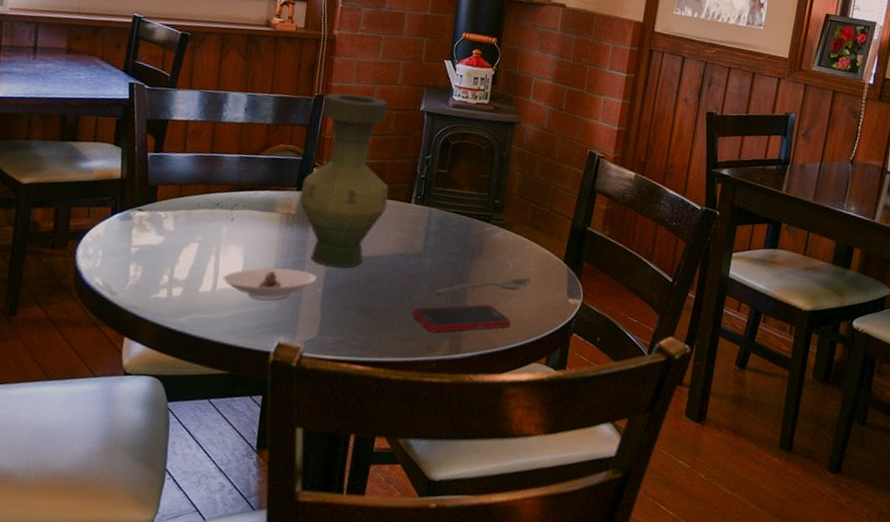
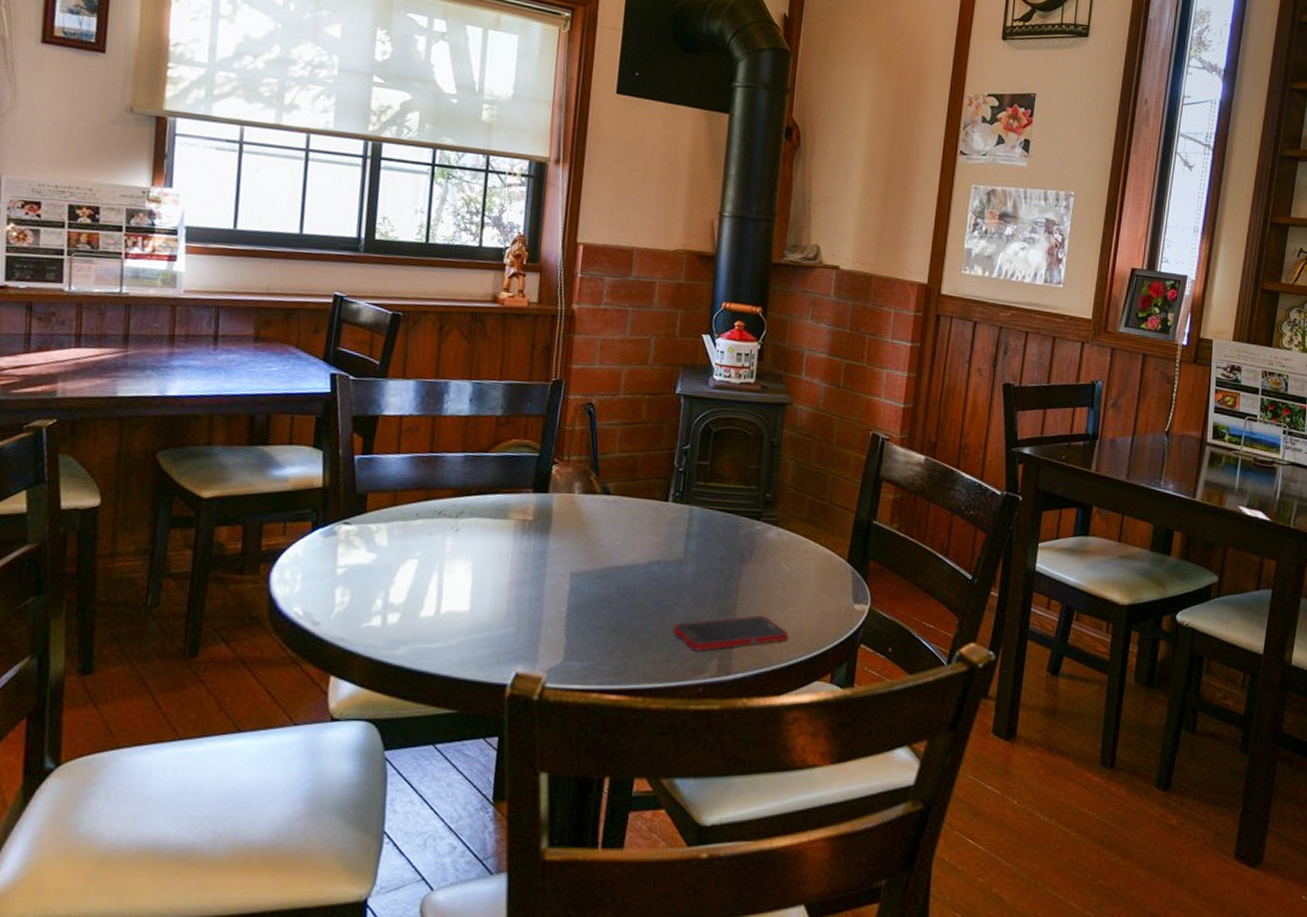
saucer: present [223,268,317,300] -> none [448,584,560,623]
vase: present [299,92,389,269] -> none [536,376,642,581]
spoon: present [435,277,532,295] -> none [699,582,811,607]

